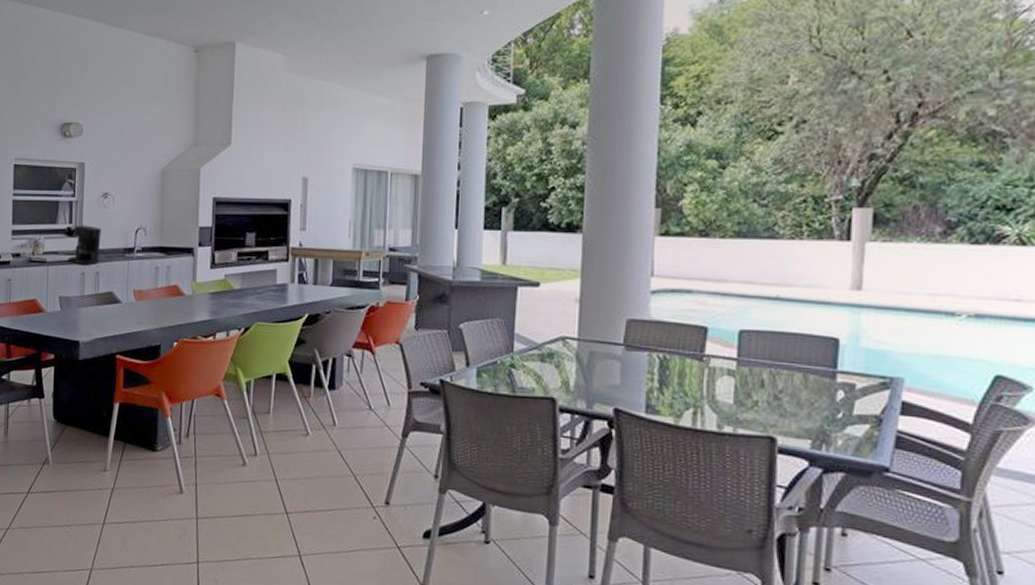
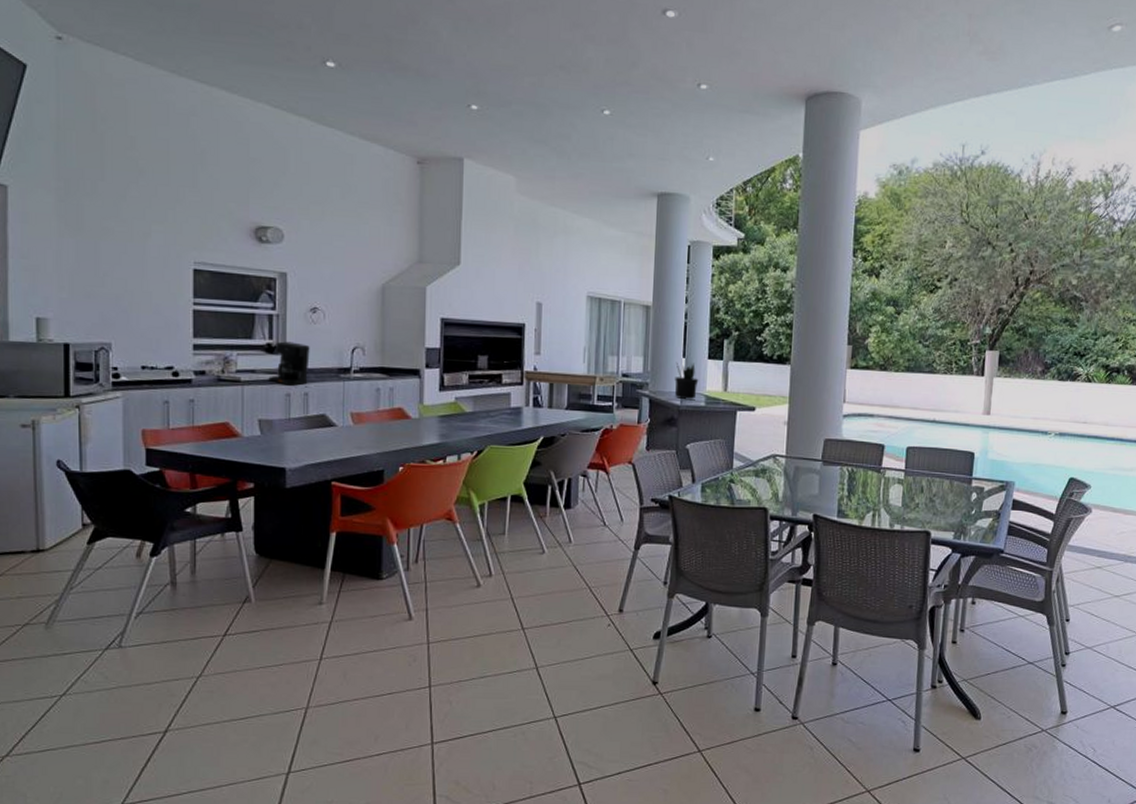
planter: none [446,233,473,274] -> present [675,362,699,399]

